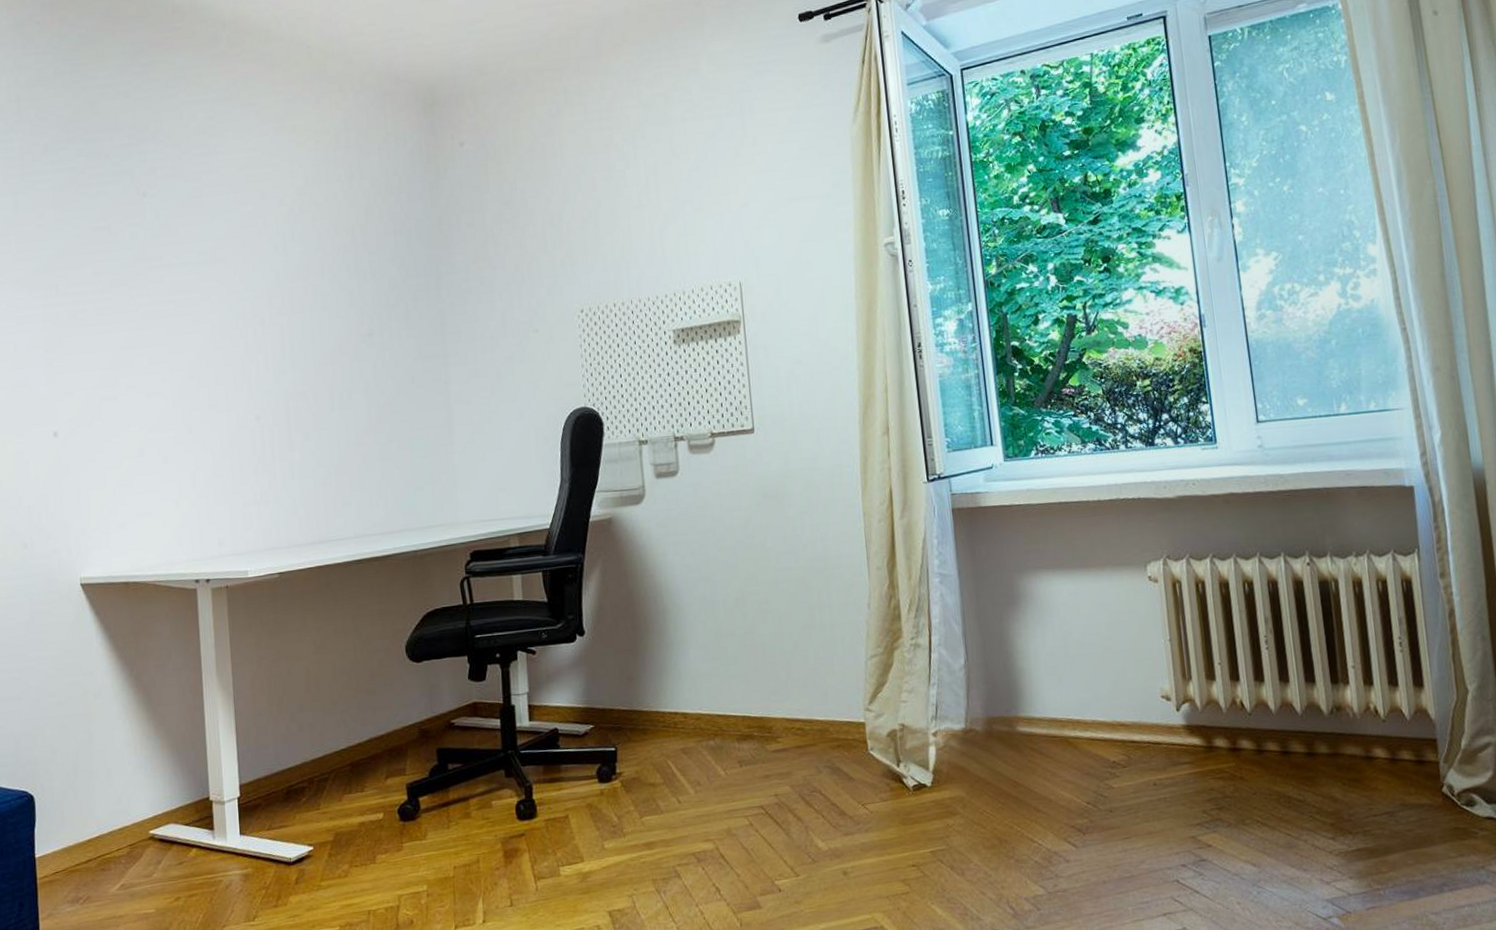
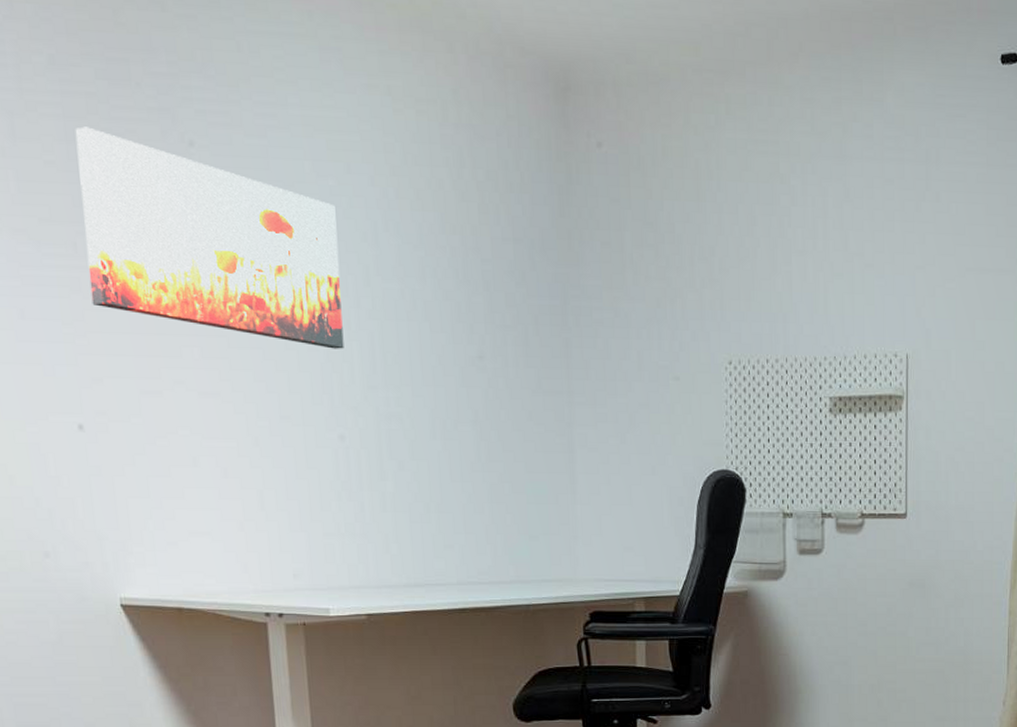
wall art: none [60,194,260,344] -> present [75,126,344,349]

